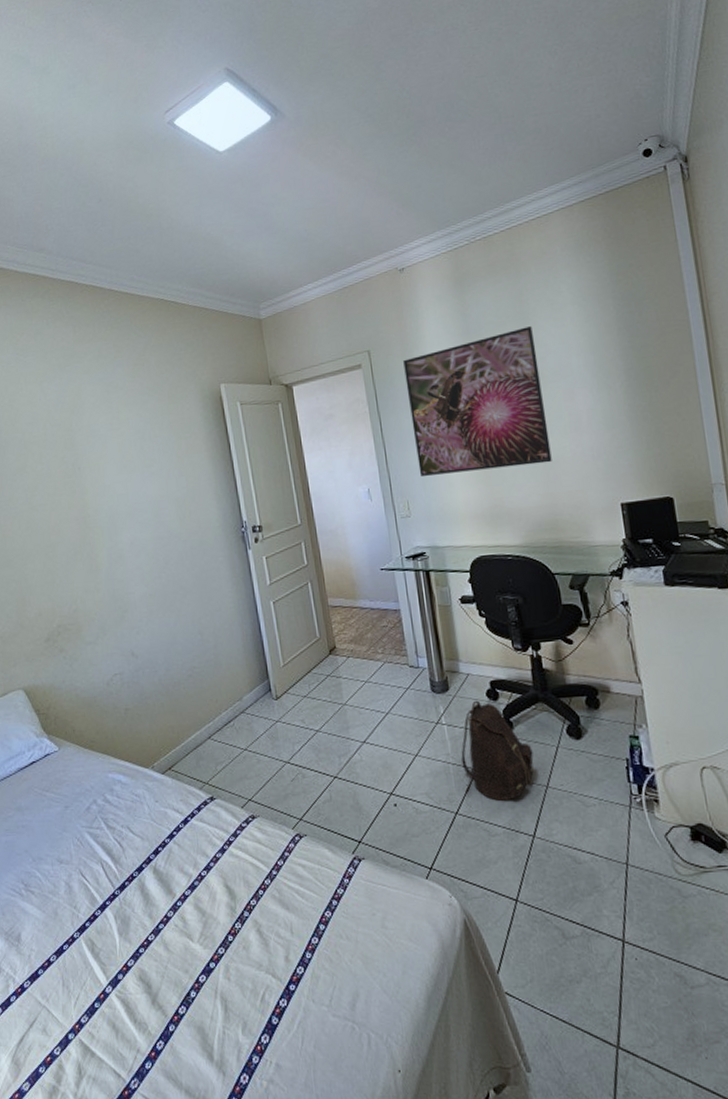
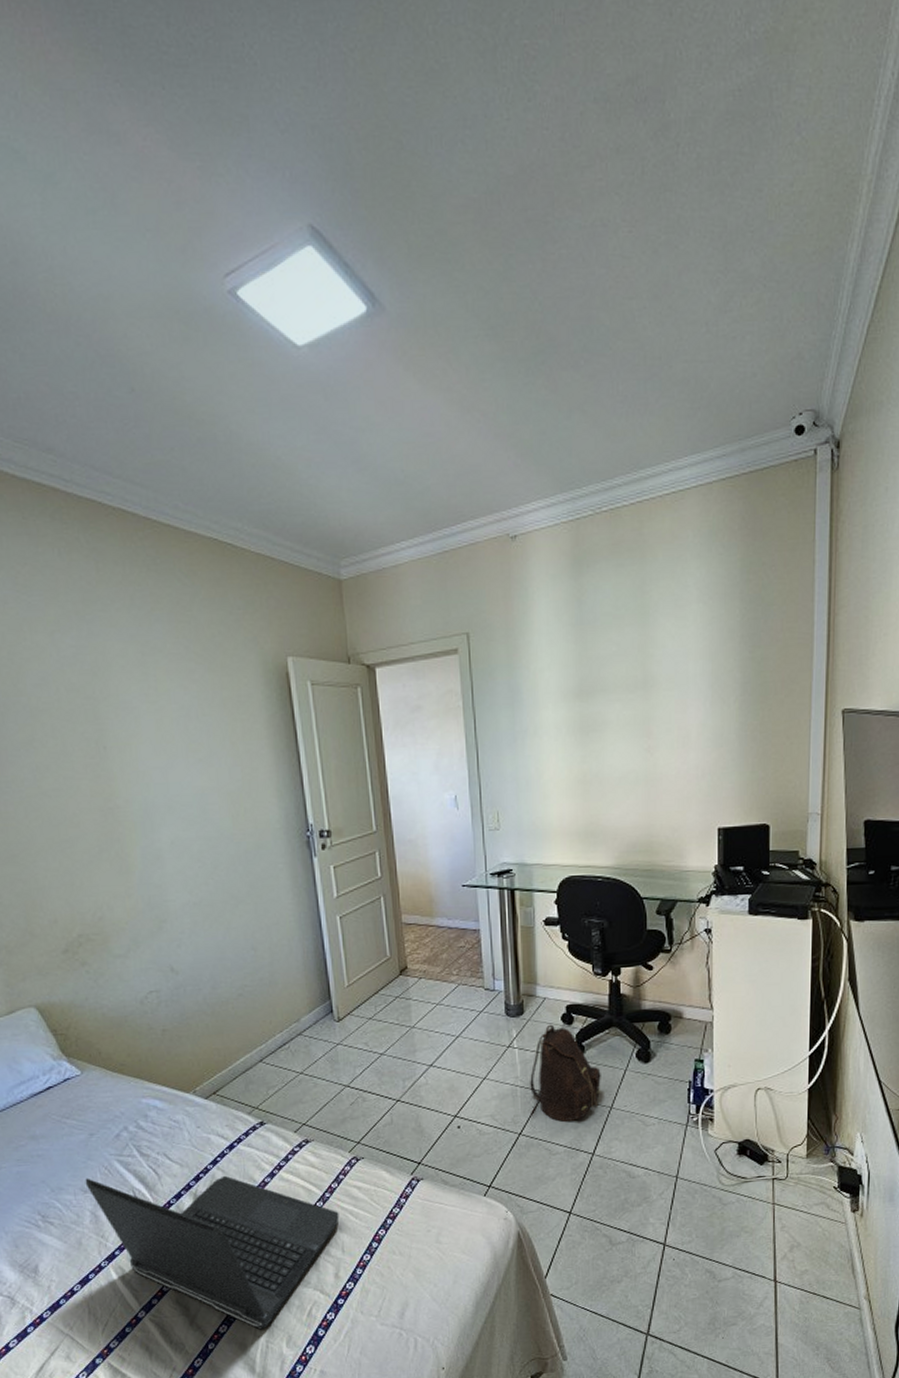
laptop computer: none [61,849,287,1014] -> present [85,1175,340,1330]
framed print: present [403,326,552,476] -> none [506,623,655,785]

